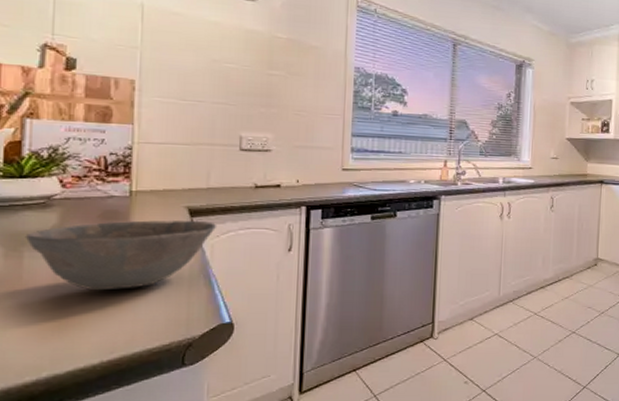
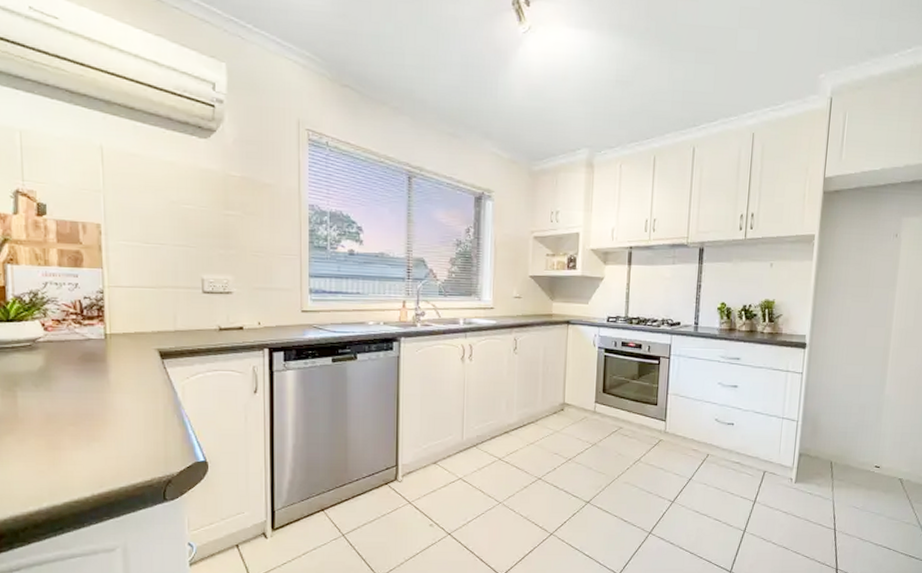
bowl: present [24,220,217,291] -> none [16,362,187,429]

